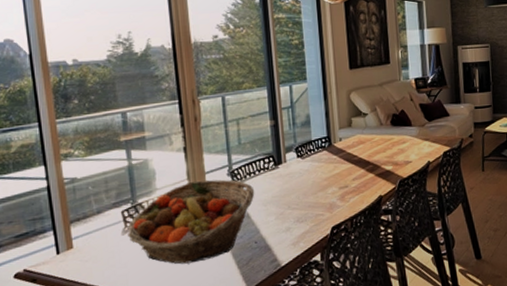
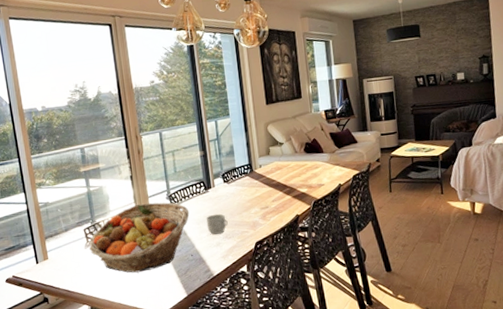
mug: none [274,193,300,218] -> present [206,213,228,235]

